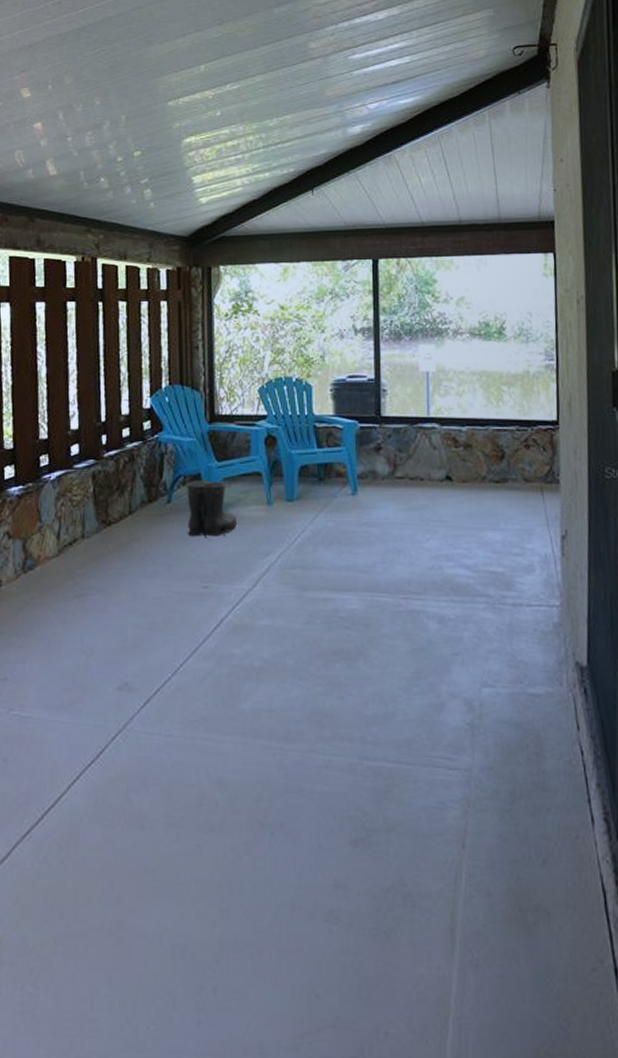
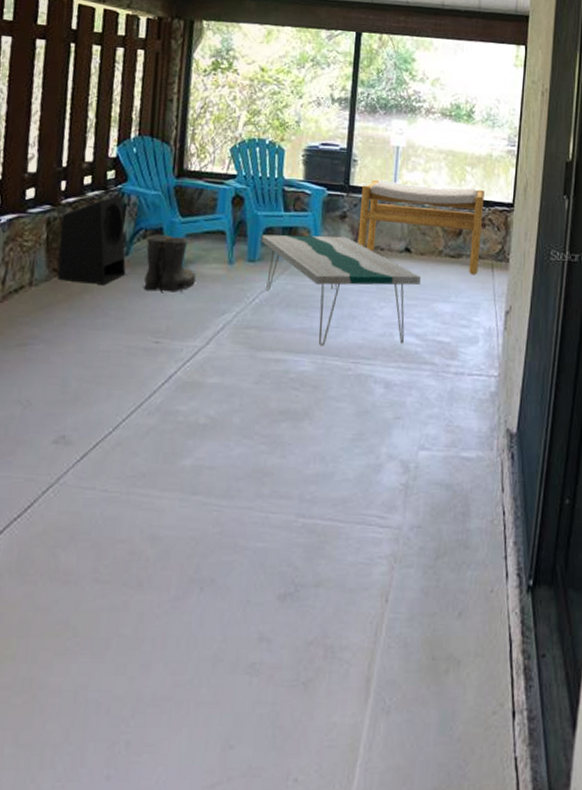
speaker: none [105,445,170,533] -> present [56,196,126,285]
coffee table: none [297,469,465,583] -> present [260,234,420,347]
footstool: none [394,408,527,500] -> present [357,179,484,275]

